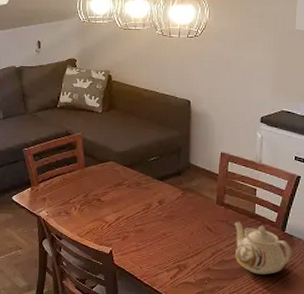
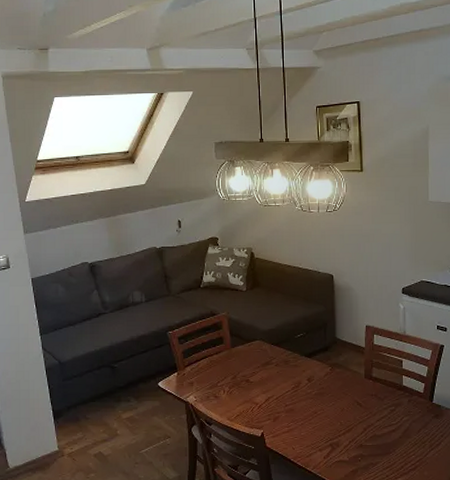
teapot: present [234,221,292,275] -> none [383,394,441,448]

